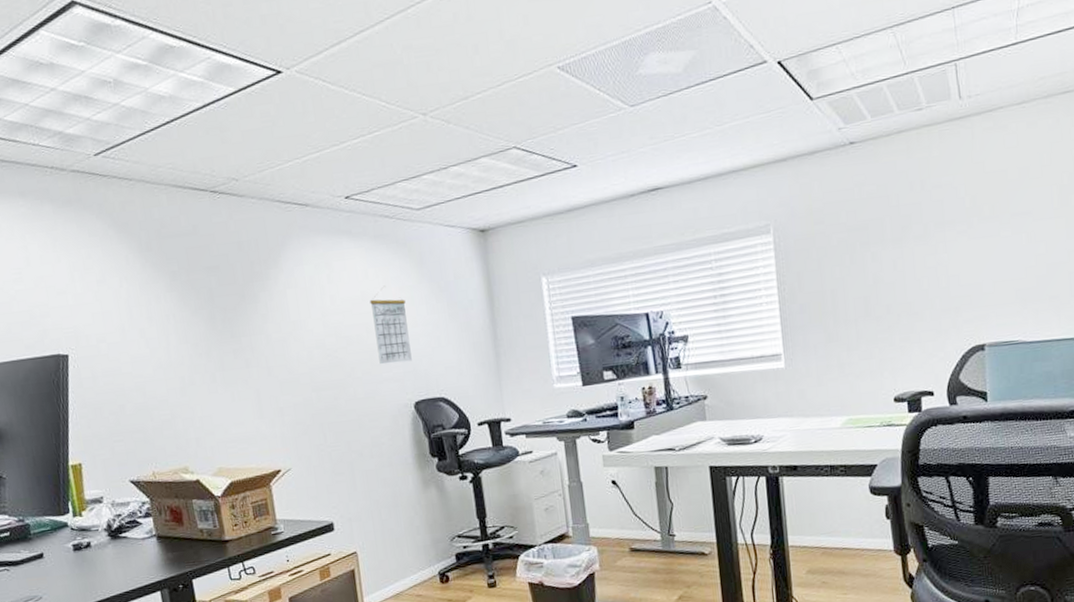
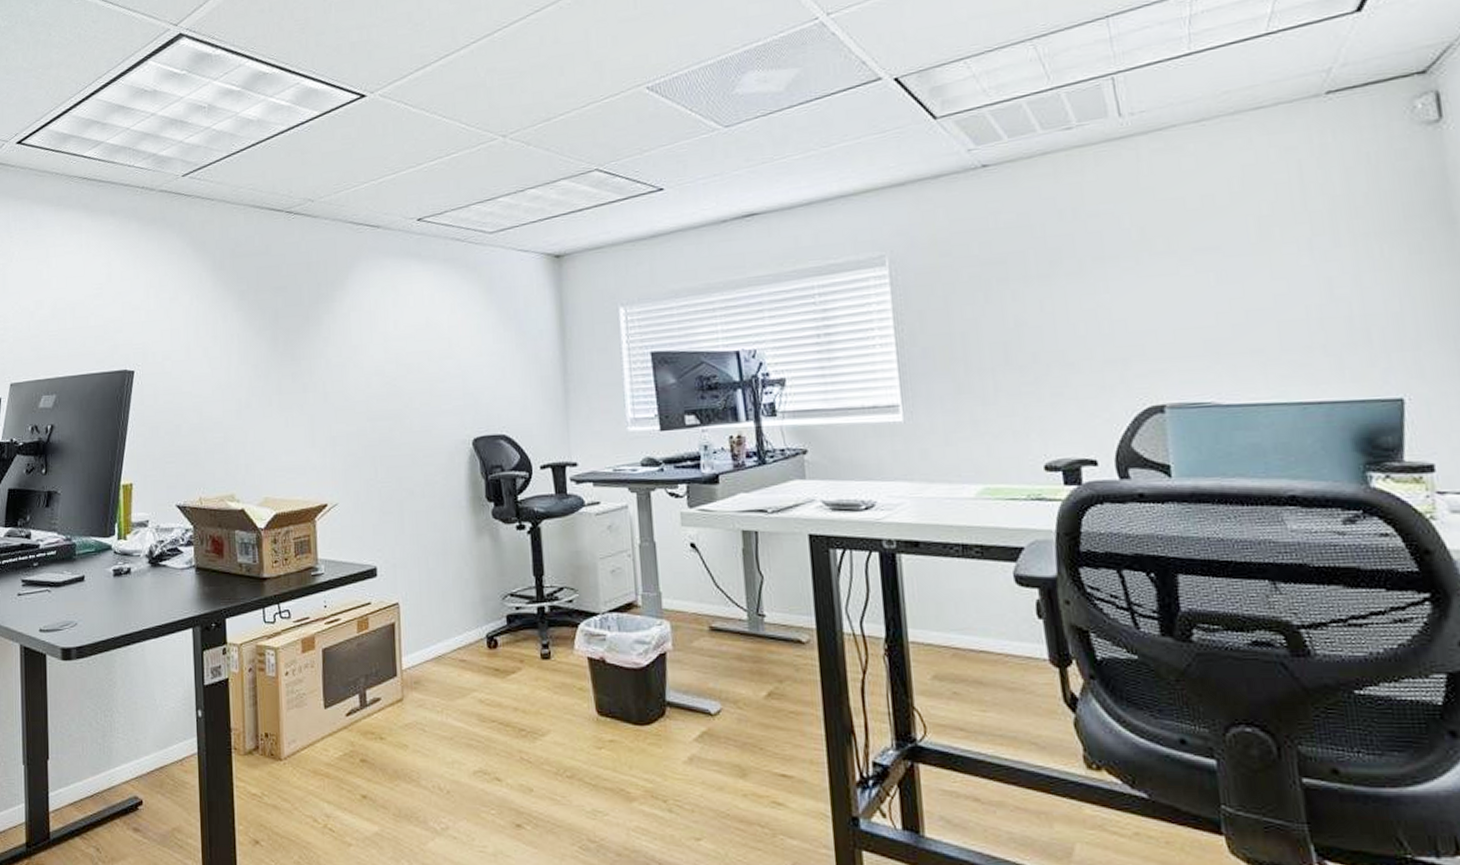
calendar: present [370,286,412,365] -> none [434,311,474,396]

